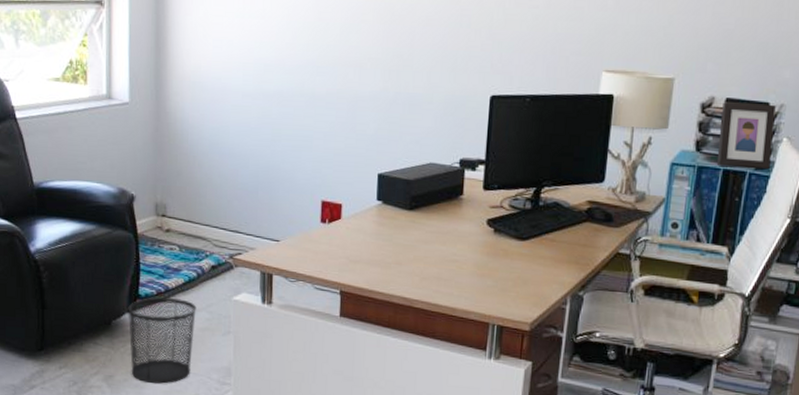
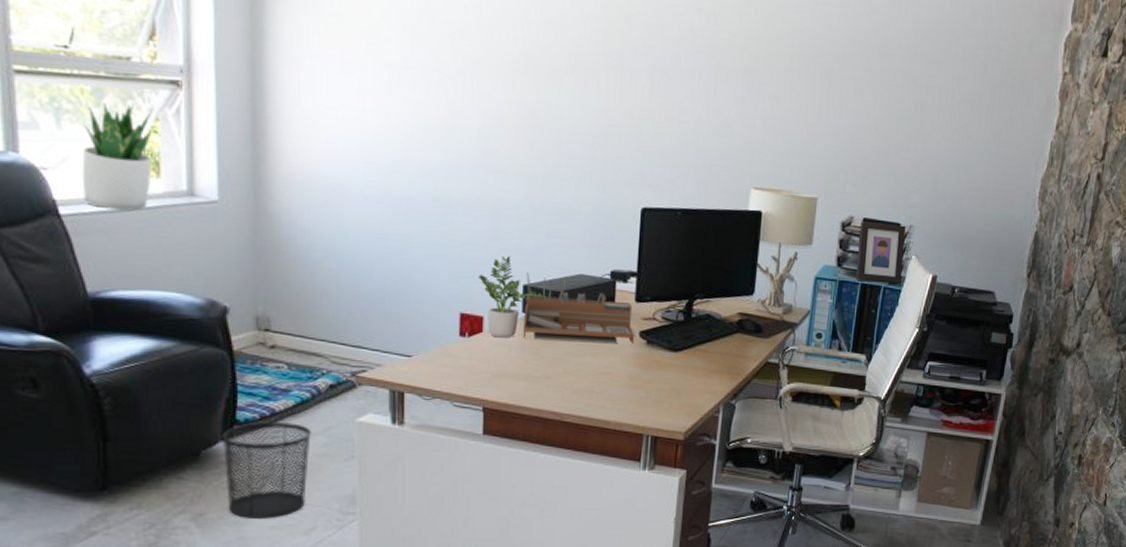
planter: none [32,21,84,114] -> present [82,102,154,212]
potted plant: none [338,146,400,225] -> present [478,256,547,338]
desk organizer: none [378,162,482,232] -> present [524,273,634,344]

